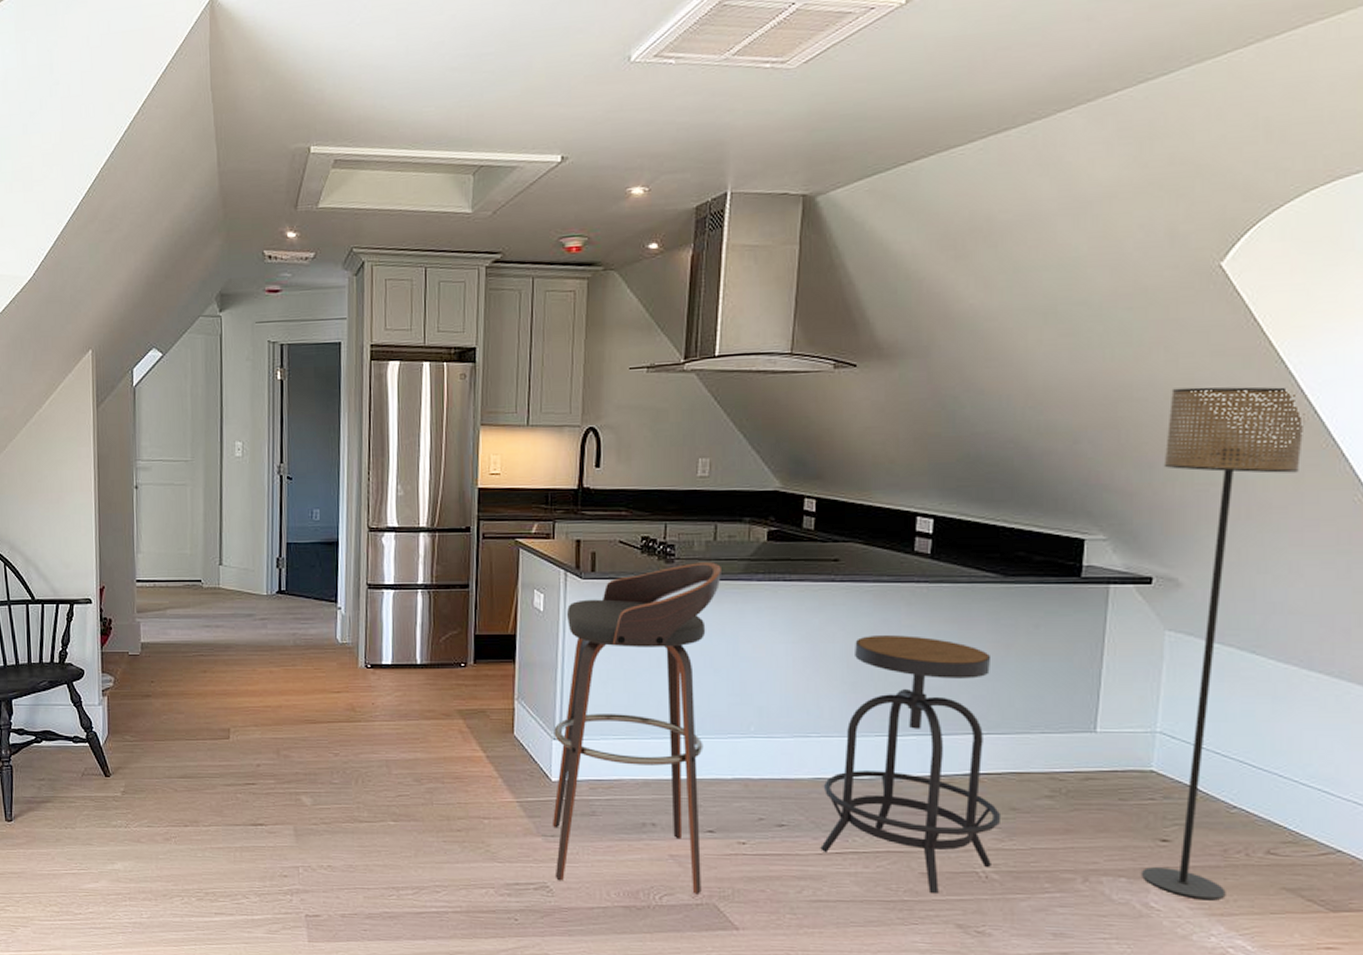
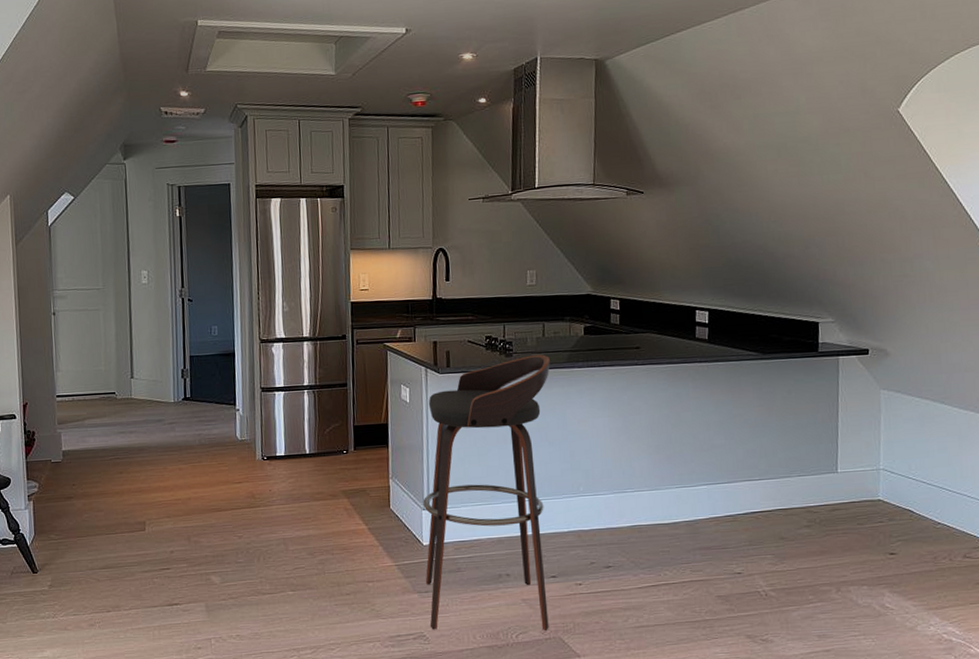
bar stool: present [820,635,1002,895] -> none [639,405,774,613]
floor lamp: present [1142,386,1305,901] -> none [870,201,964,598]

